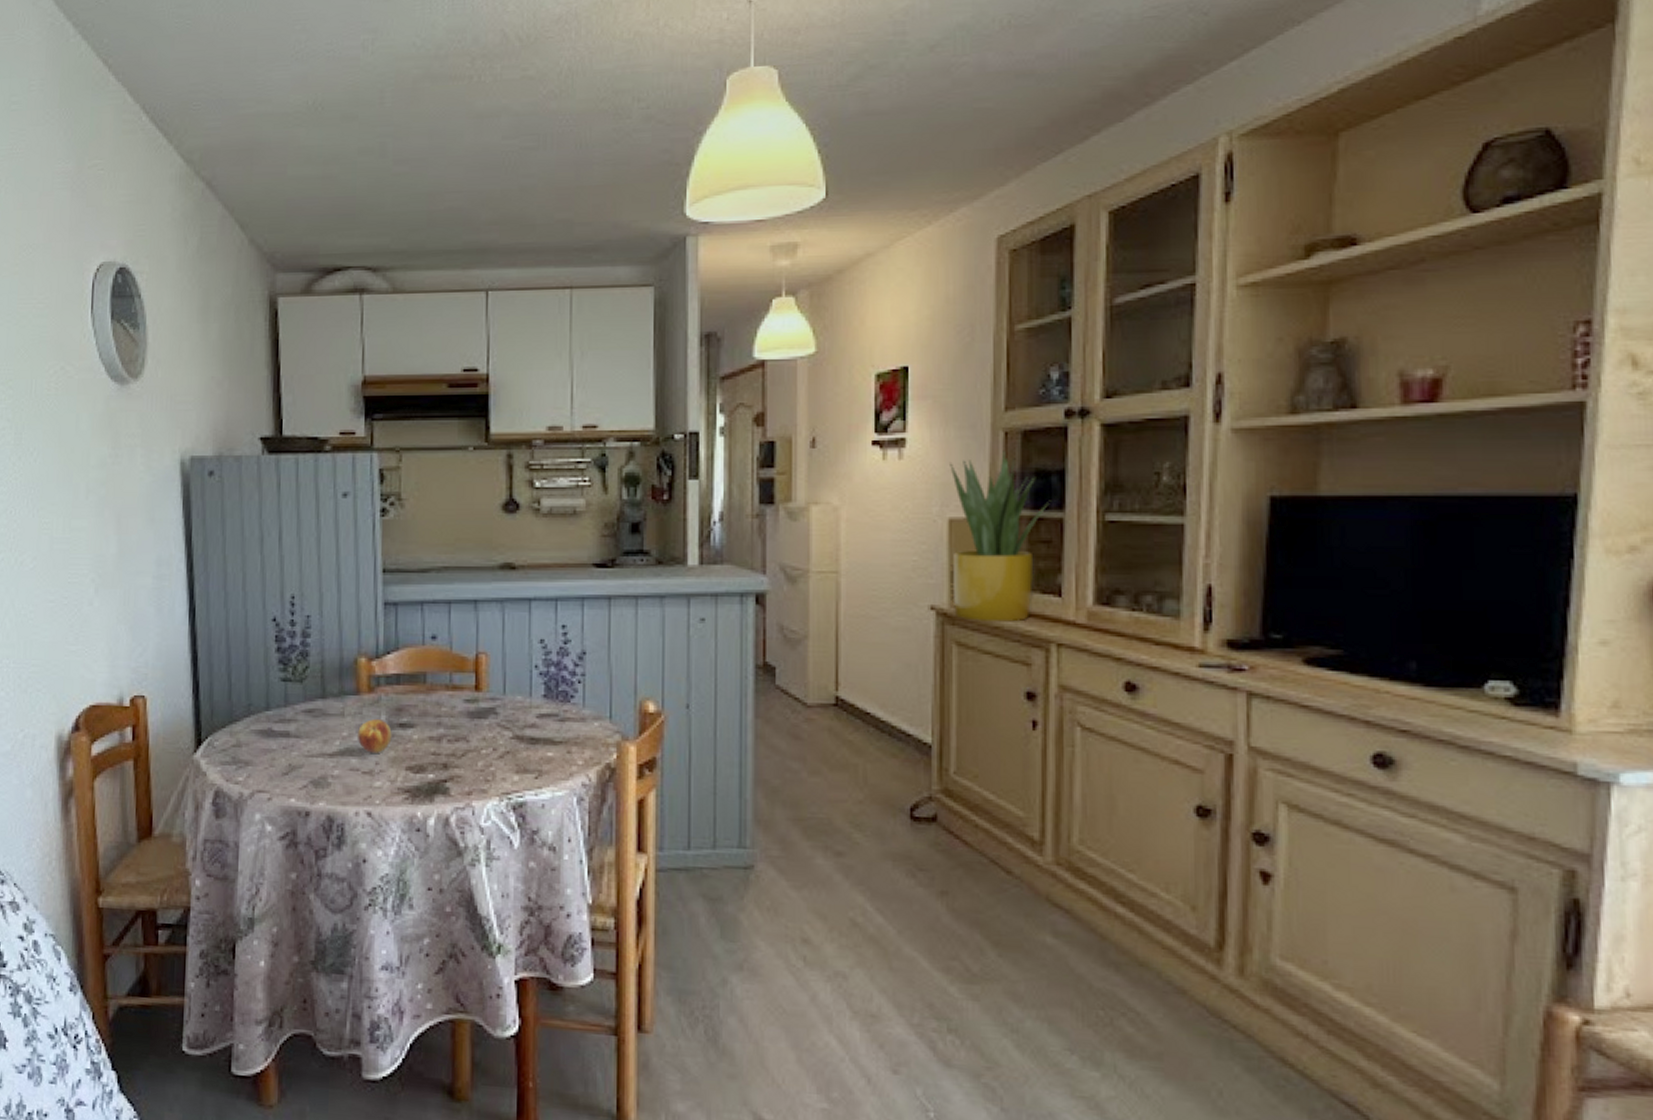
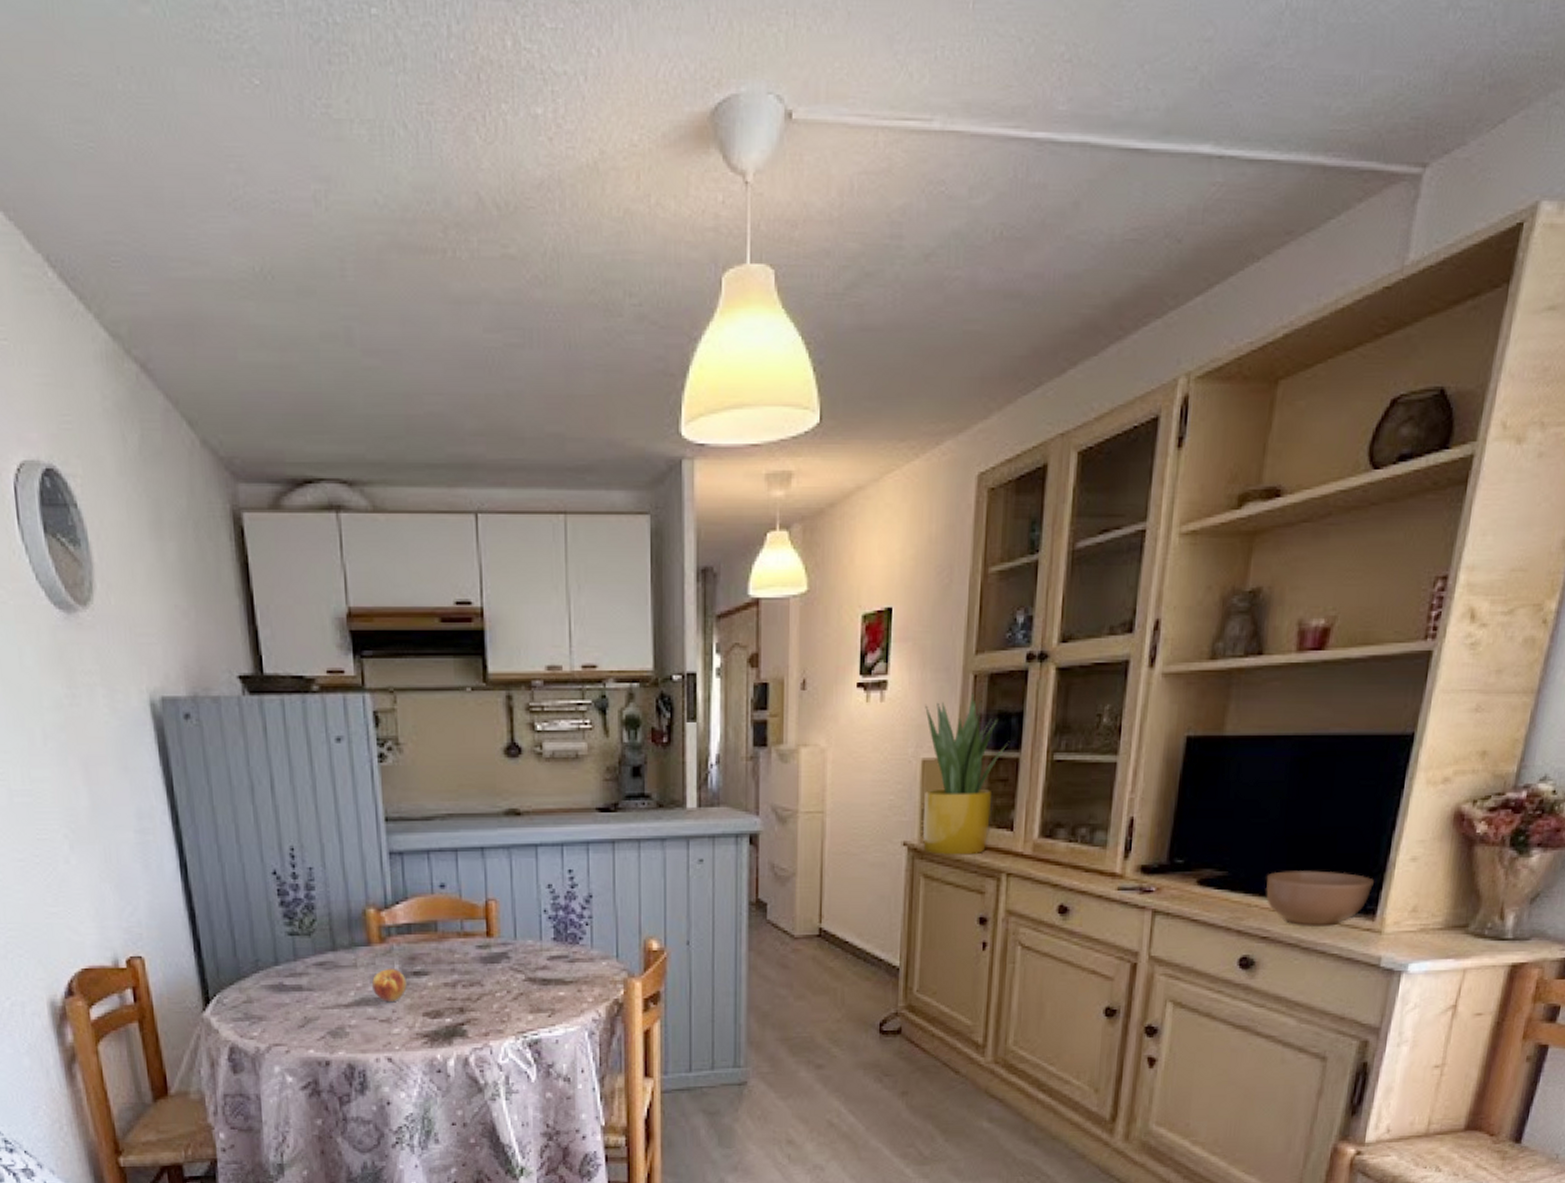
bowl: none [1396,651,1552,722] -> present [1265,870,1375,928]

